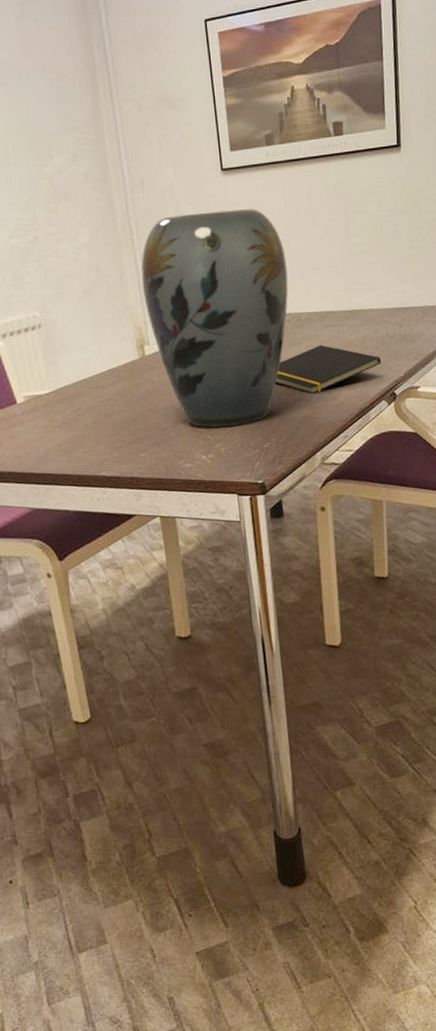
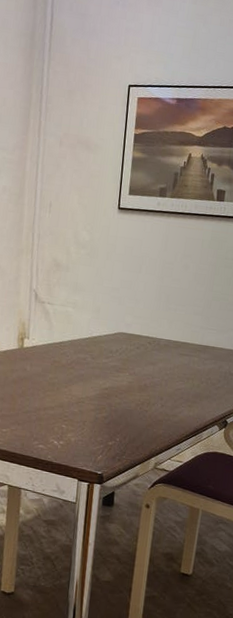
vase: present [141,209,289,428] -> none [32,236,158,422]
notepad: present [275,345,381,395] -> none [129,368,221,409]

